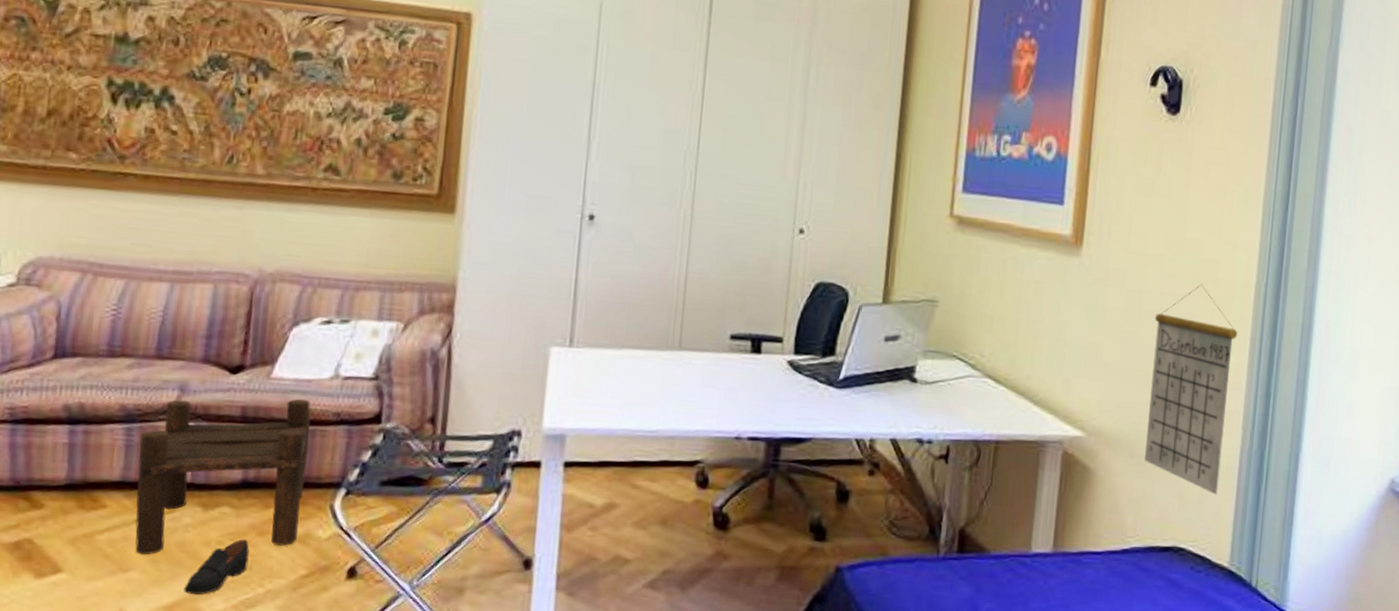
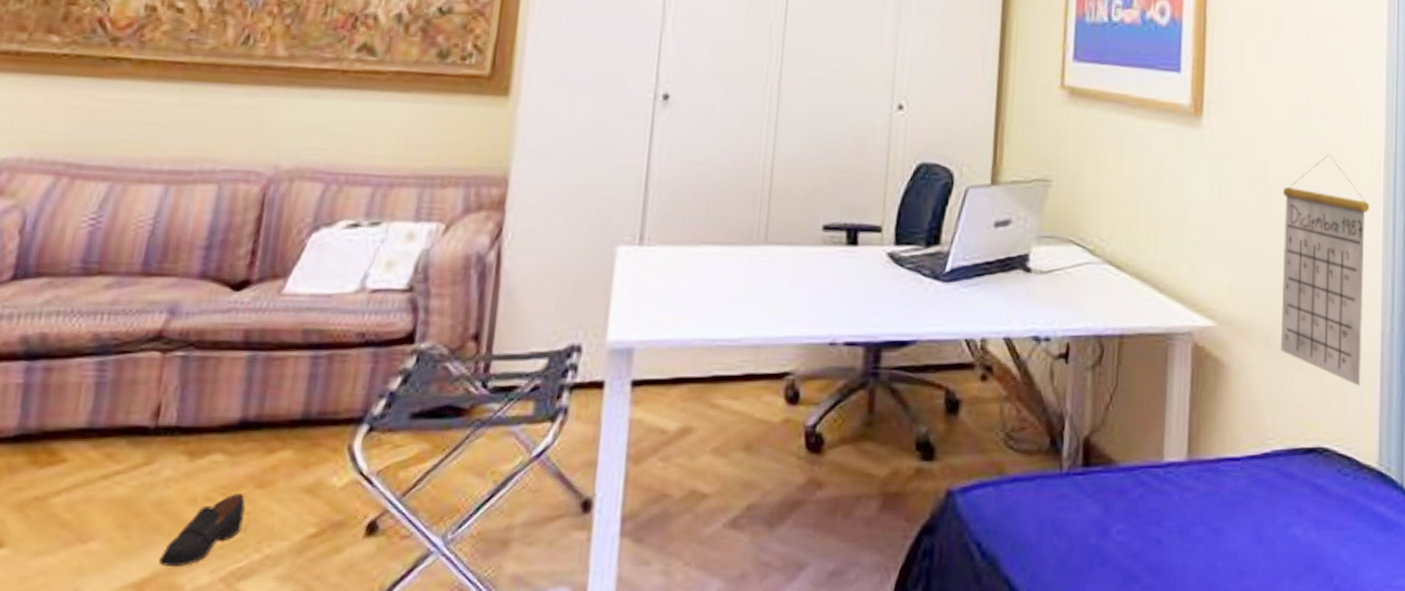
stool: present [135,398,311,555] -> none [99,317,330,520]

